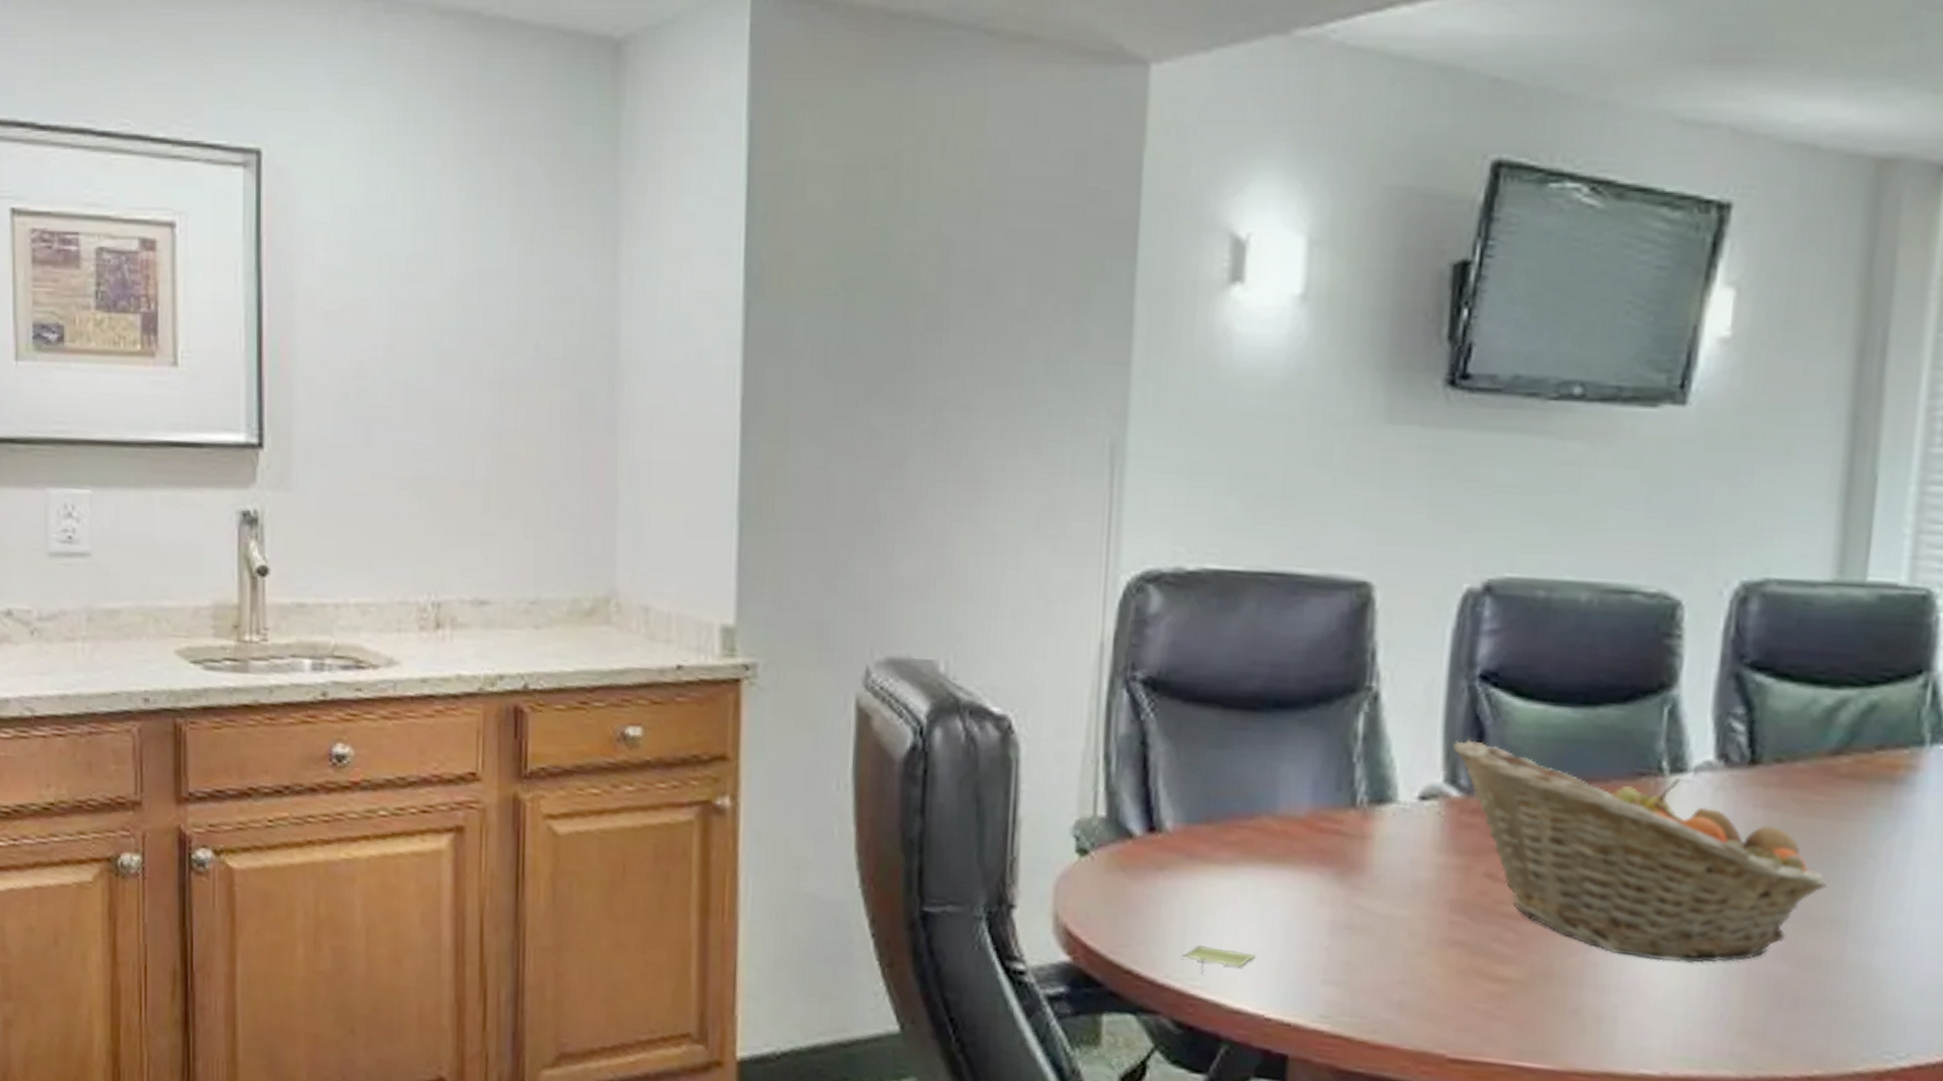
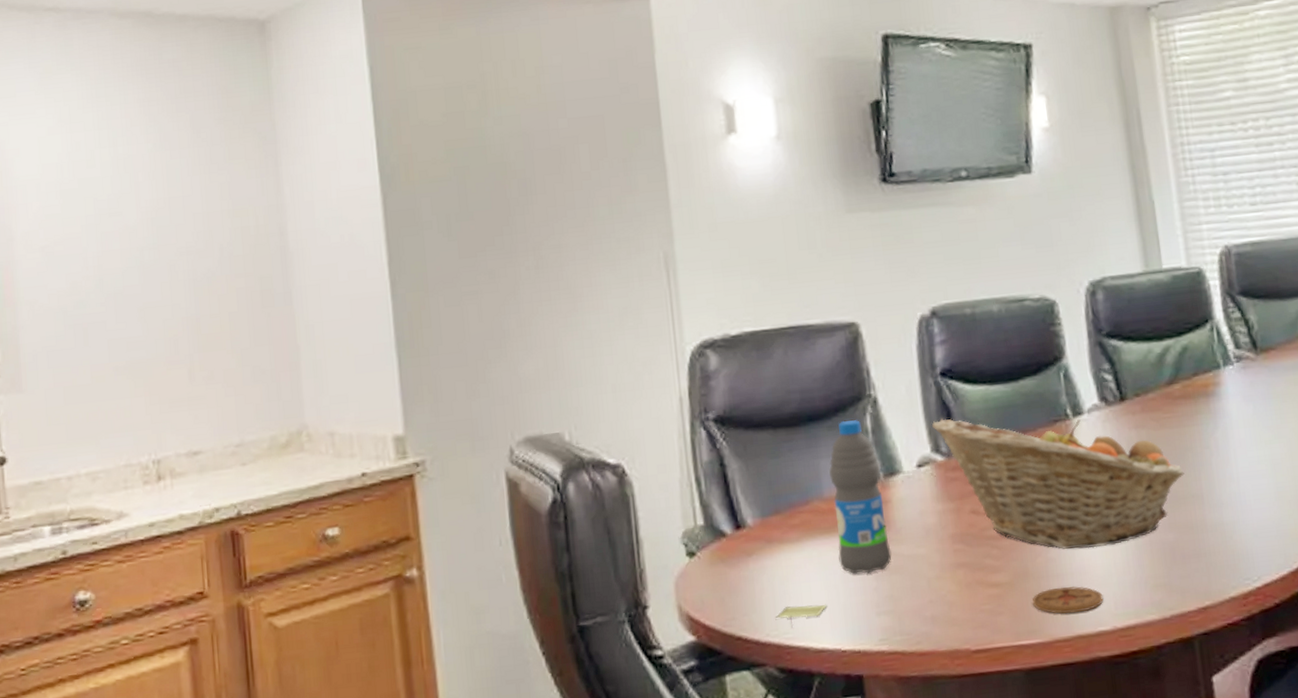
water bottle: none [1283,717,1366,927] -> present [829,420,892,575]
coaster: none [1549,1001,1658,1044] -> present [1032,586,1104,614]

